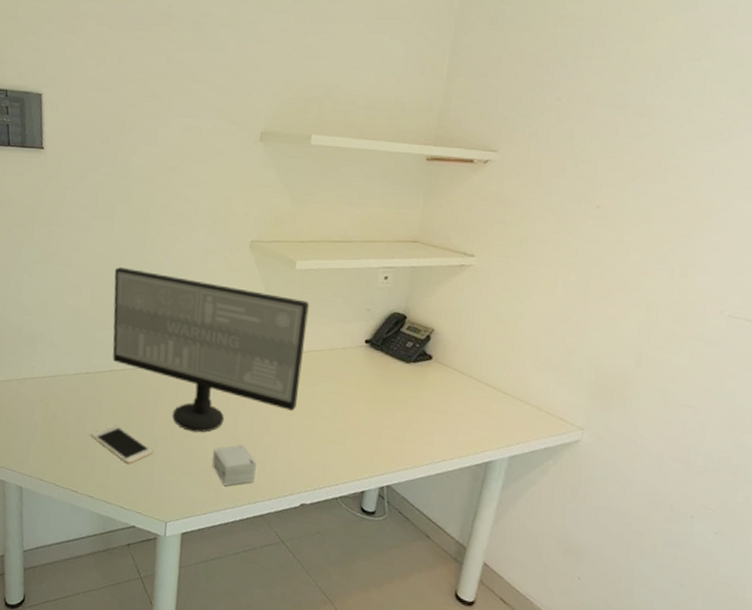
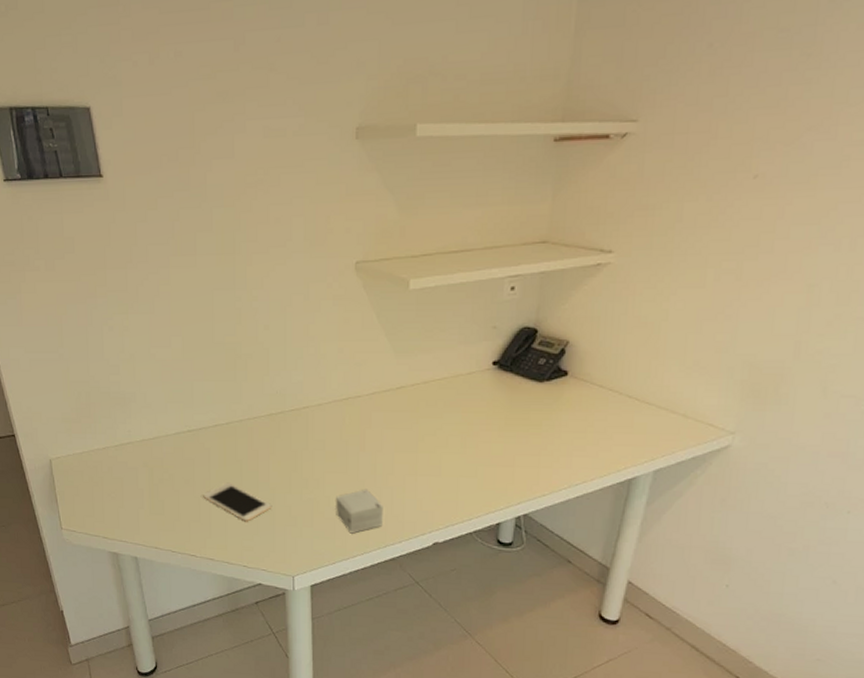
computer monitor: present [112,266,309,433] -> none [204,308,428,481]

